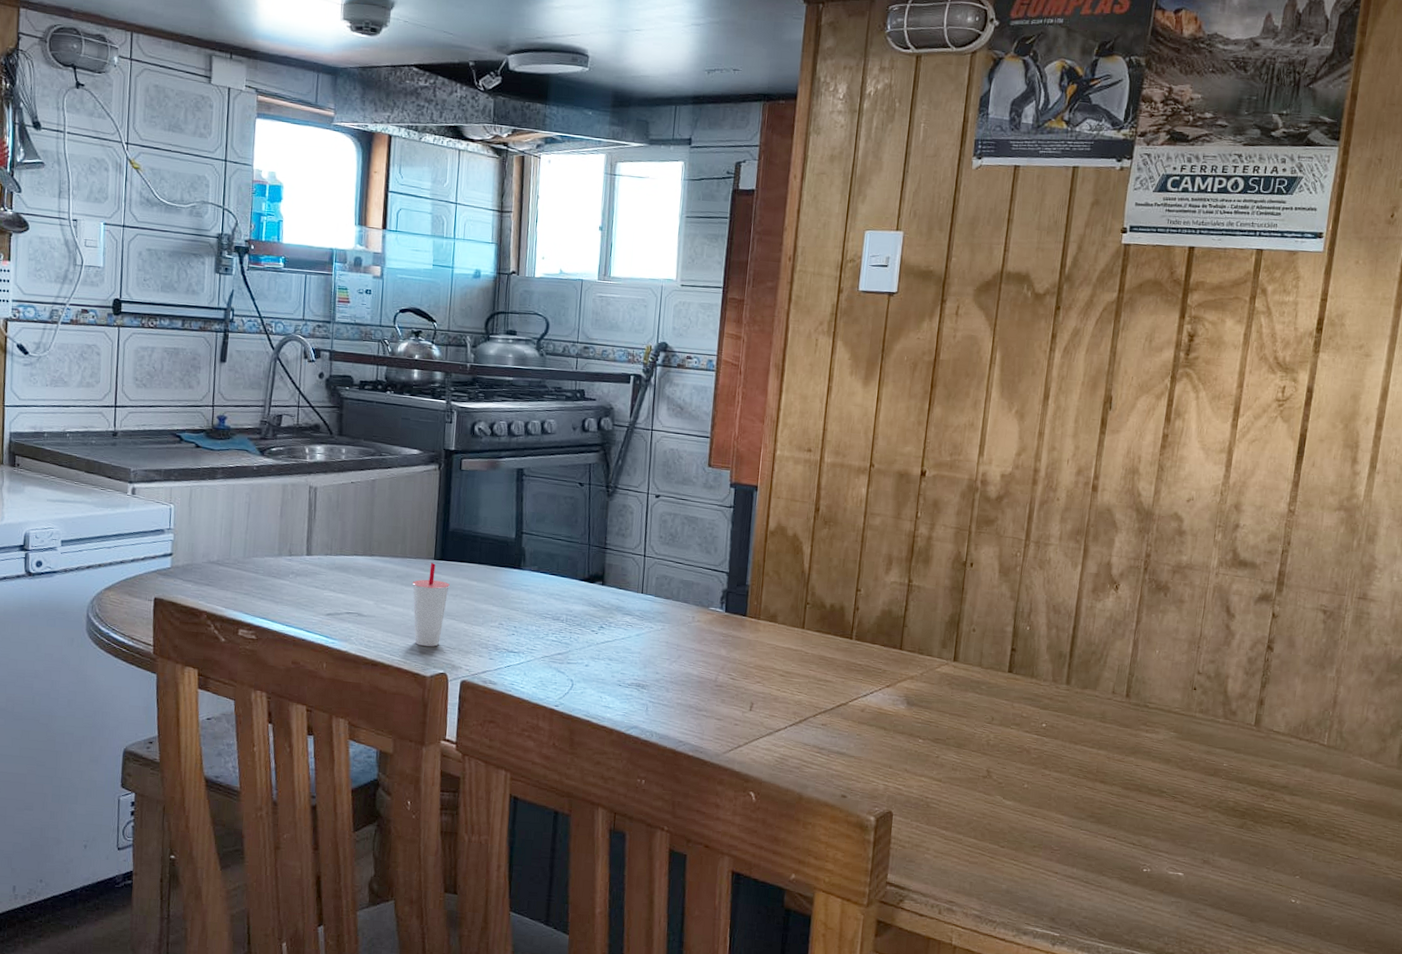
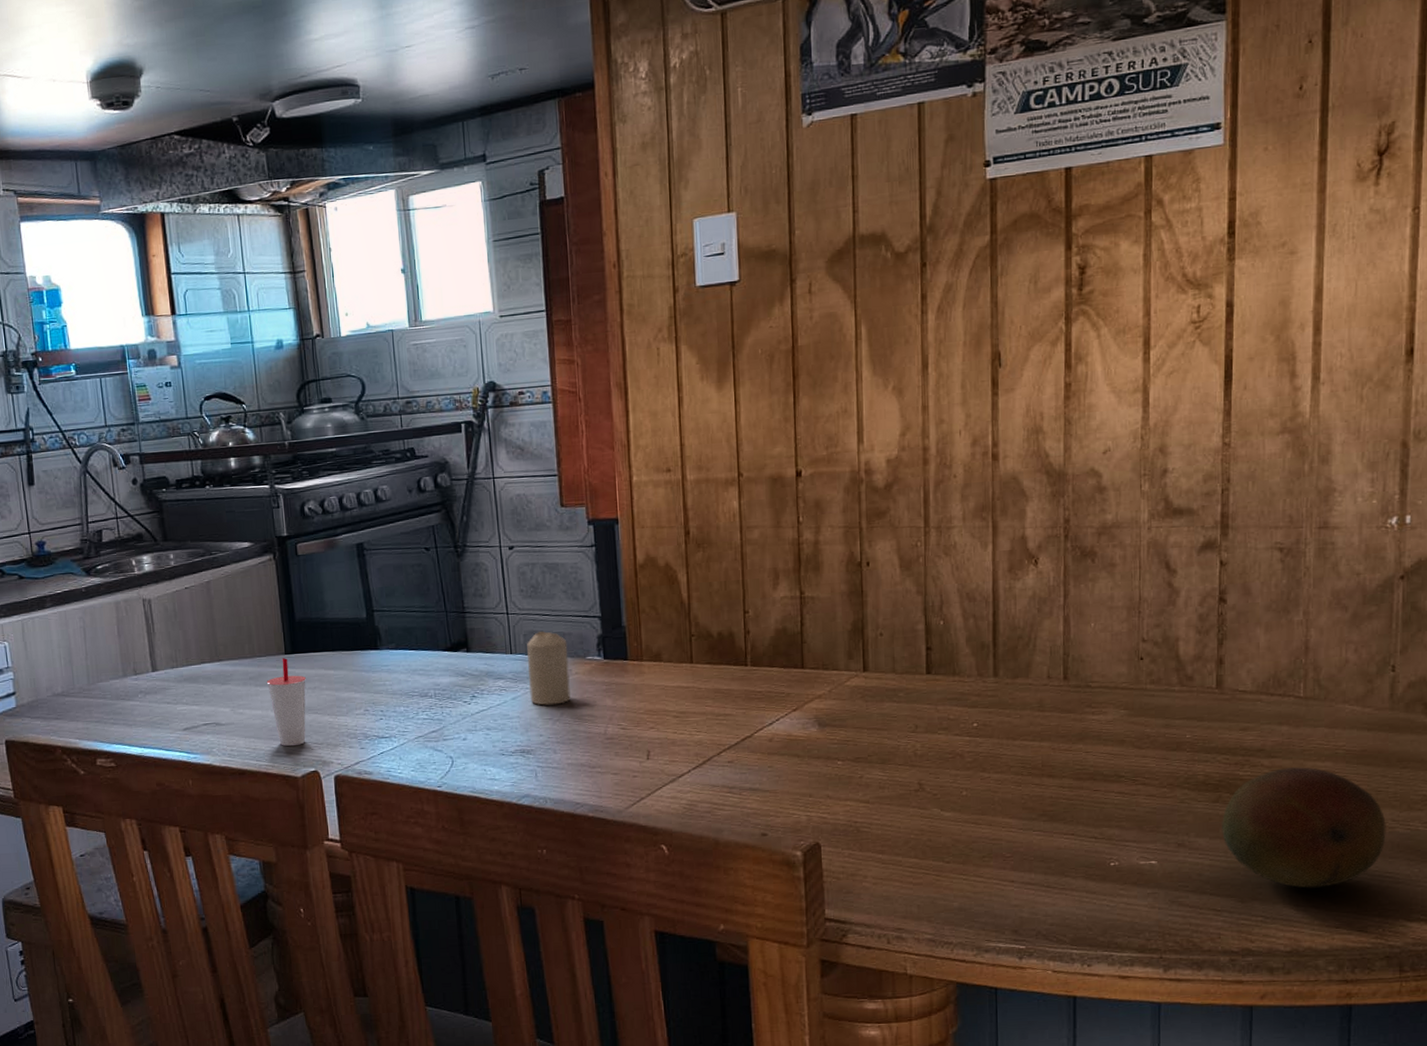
candle: none [653,576,695,648] -> present [527,630,571,706]
fruit: none [1242,806,1382,919] -> present [1222,767,1386,888]

